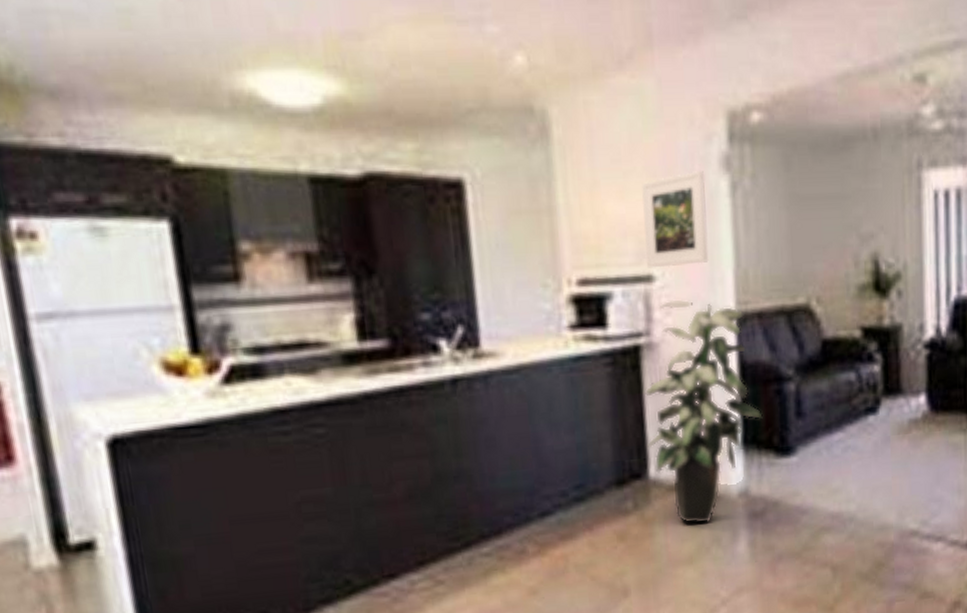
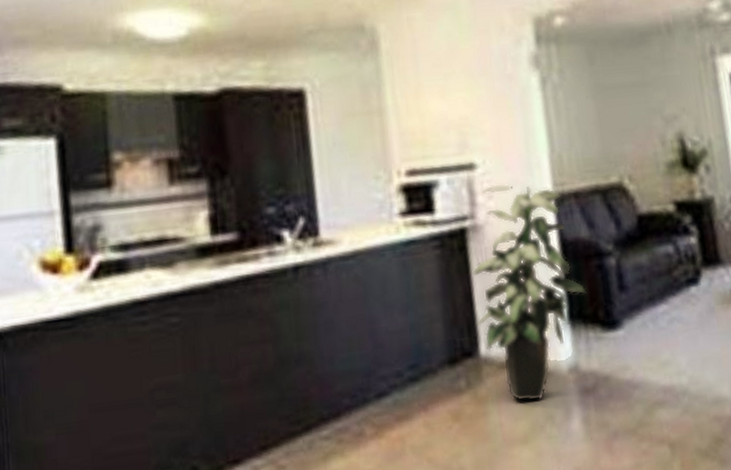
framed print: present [640,171,709,269] -> none [459,70,525,158]

